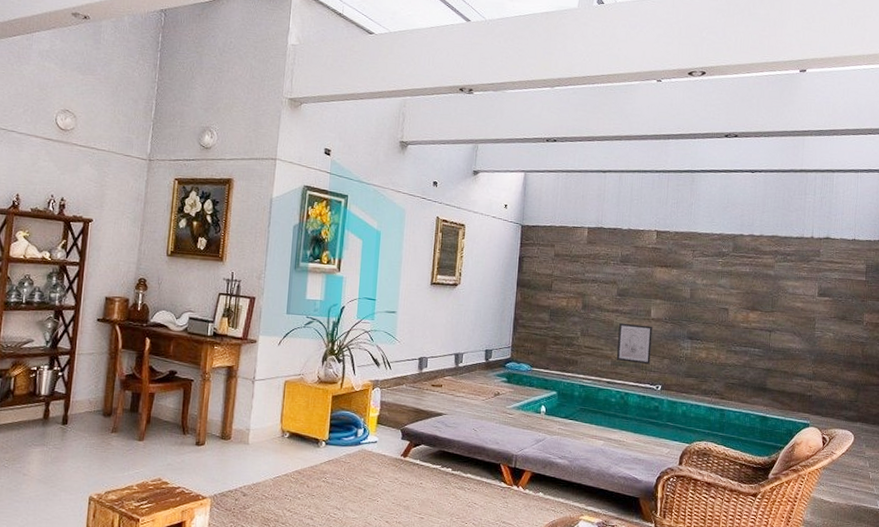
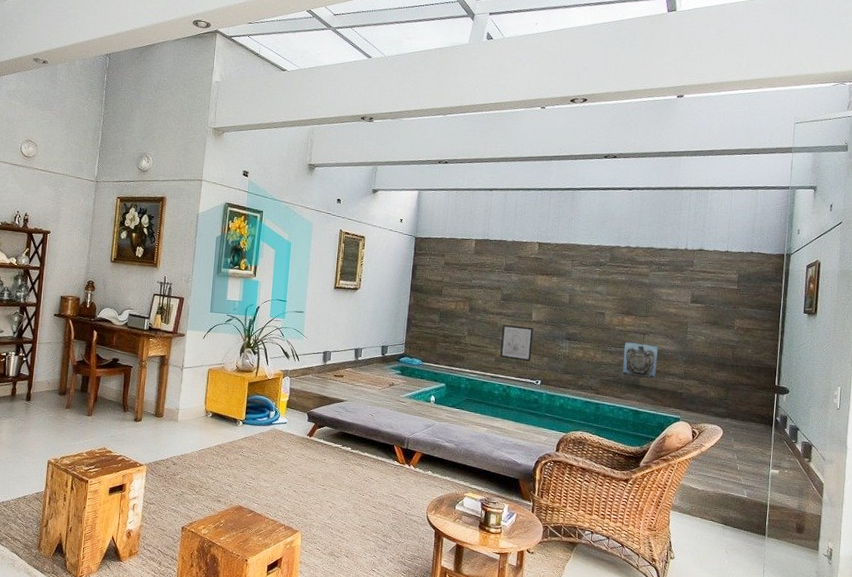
wall sculpture: none [748,341,785,380] -> present [622,342,658,379]

